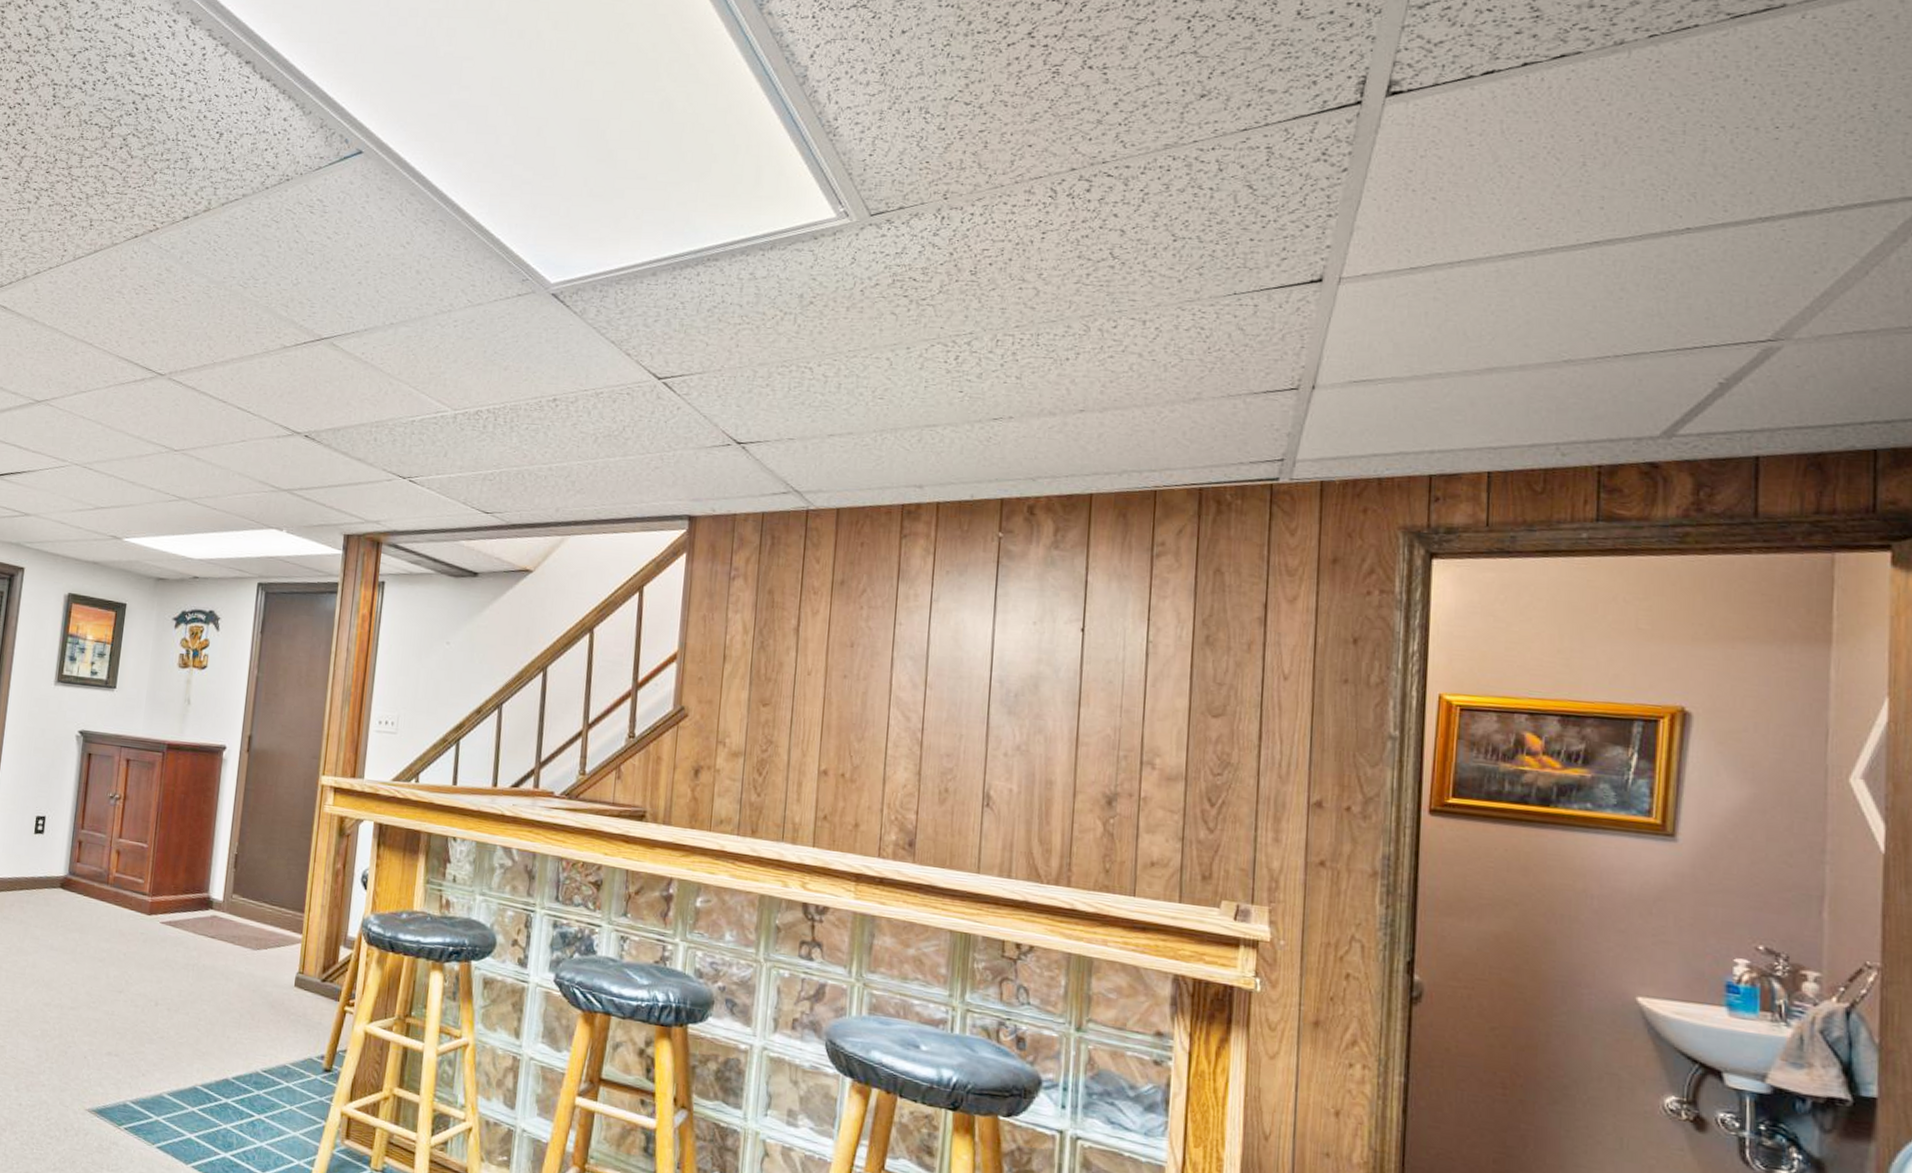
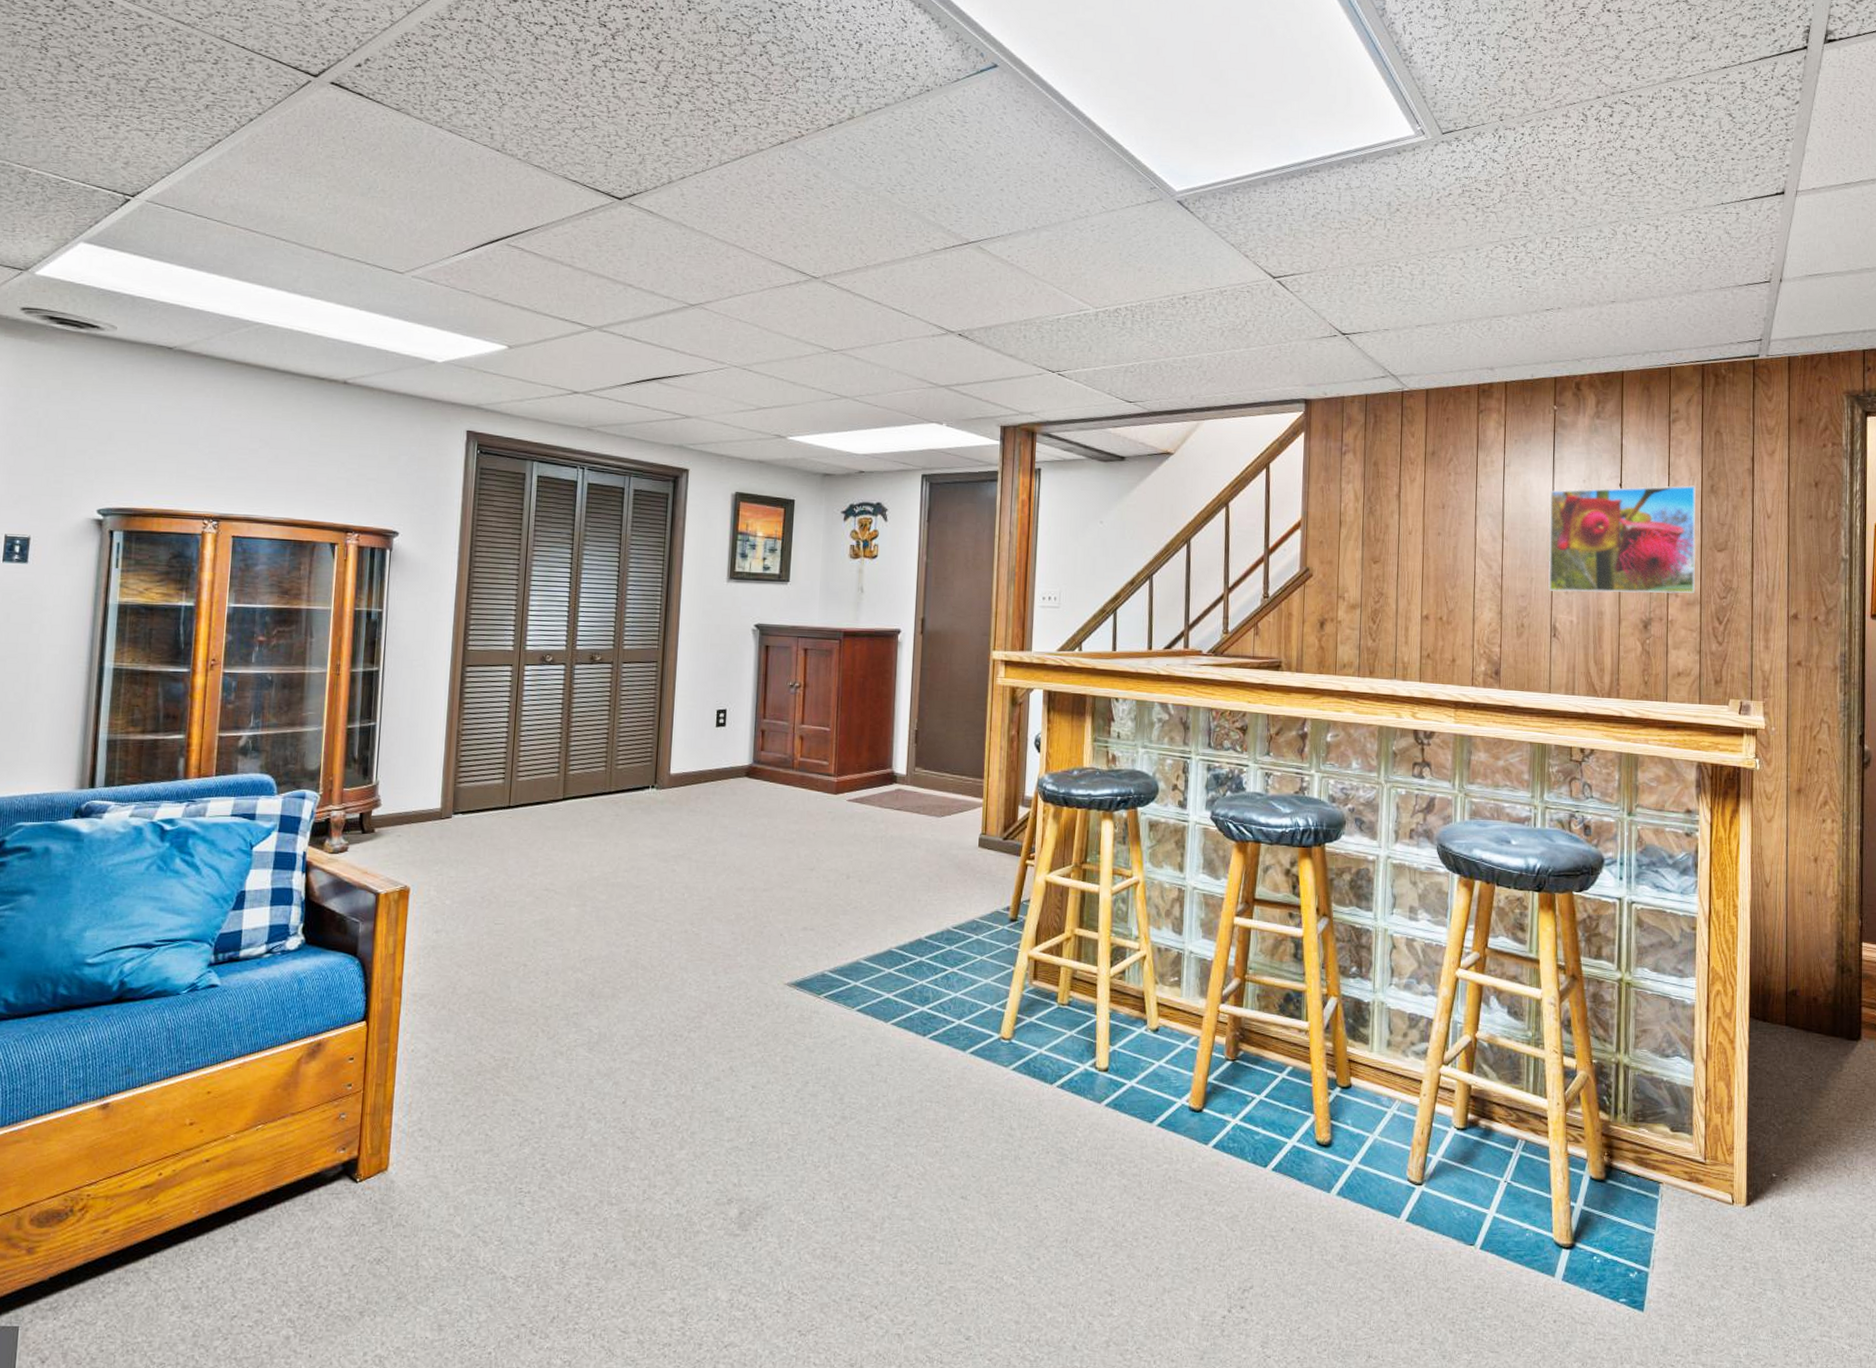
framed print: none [982,631,1185,767] -> present [1548,485,1697,594]

